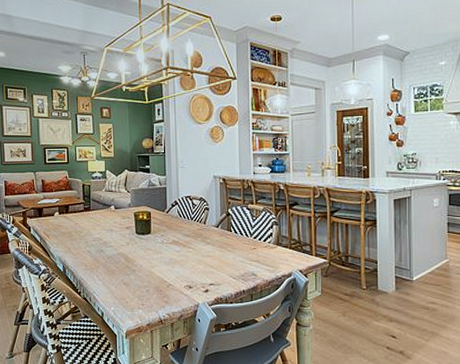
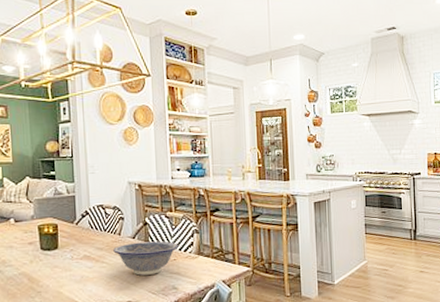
decorative bowl: none [199,231,258,261] -> present [113,241,179,276]

